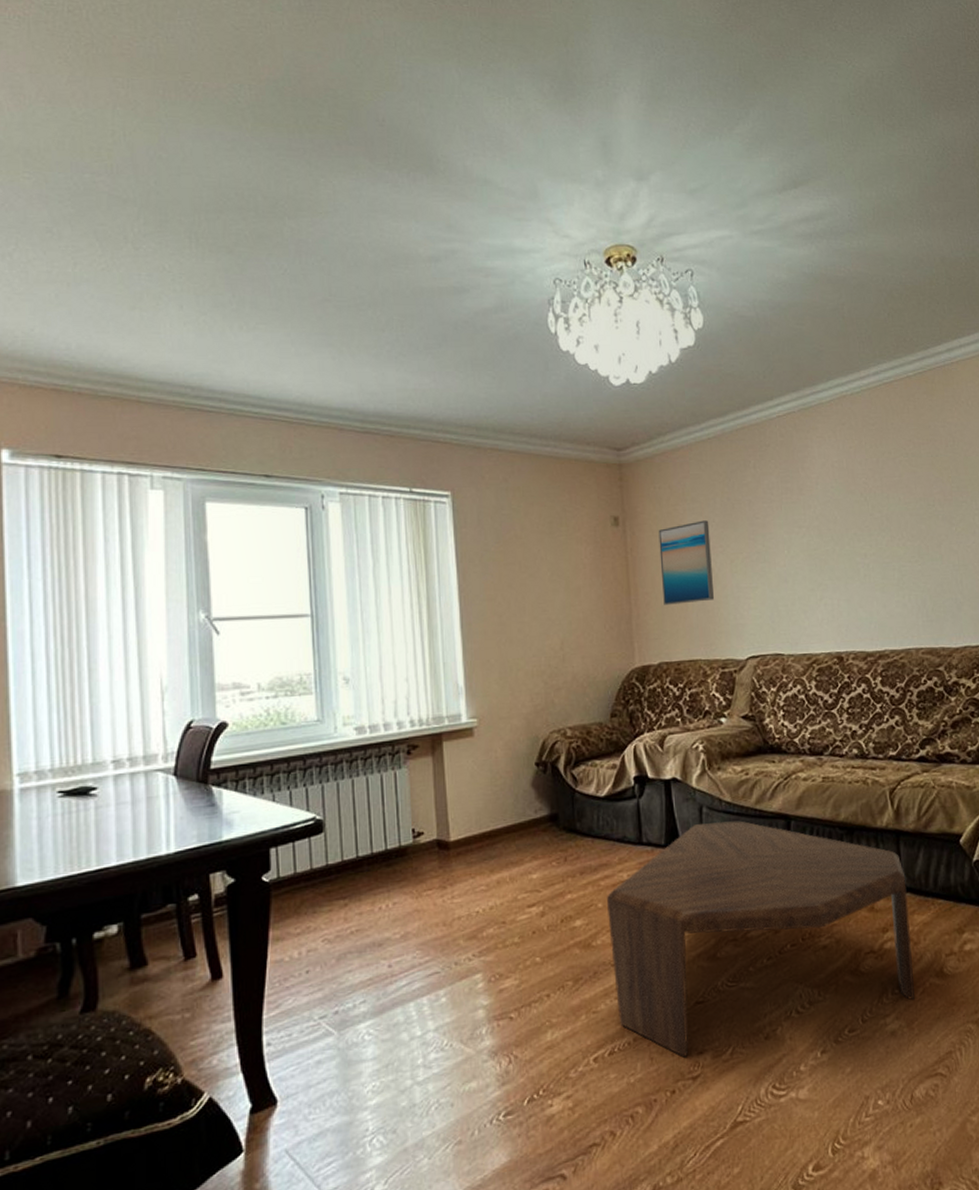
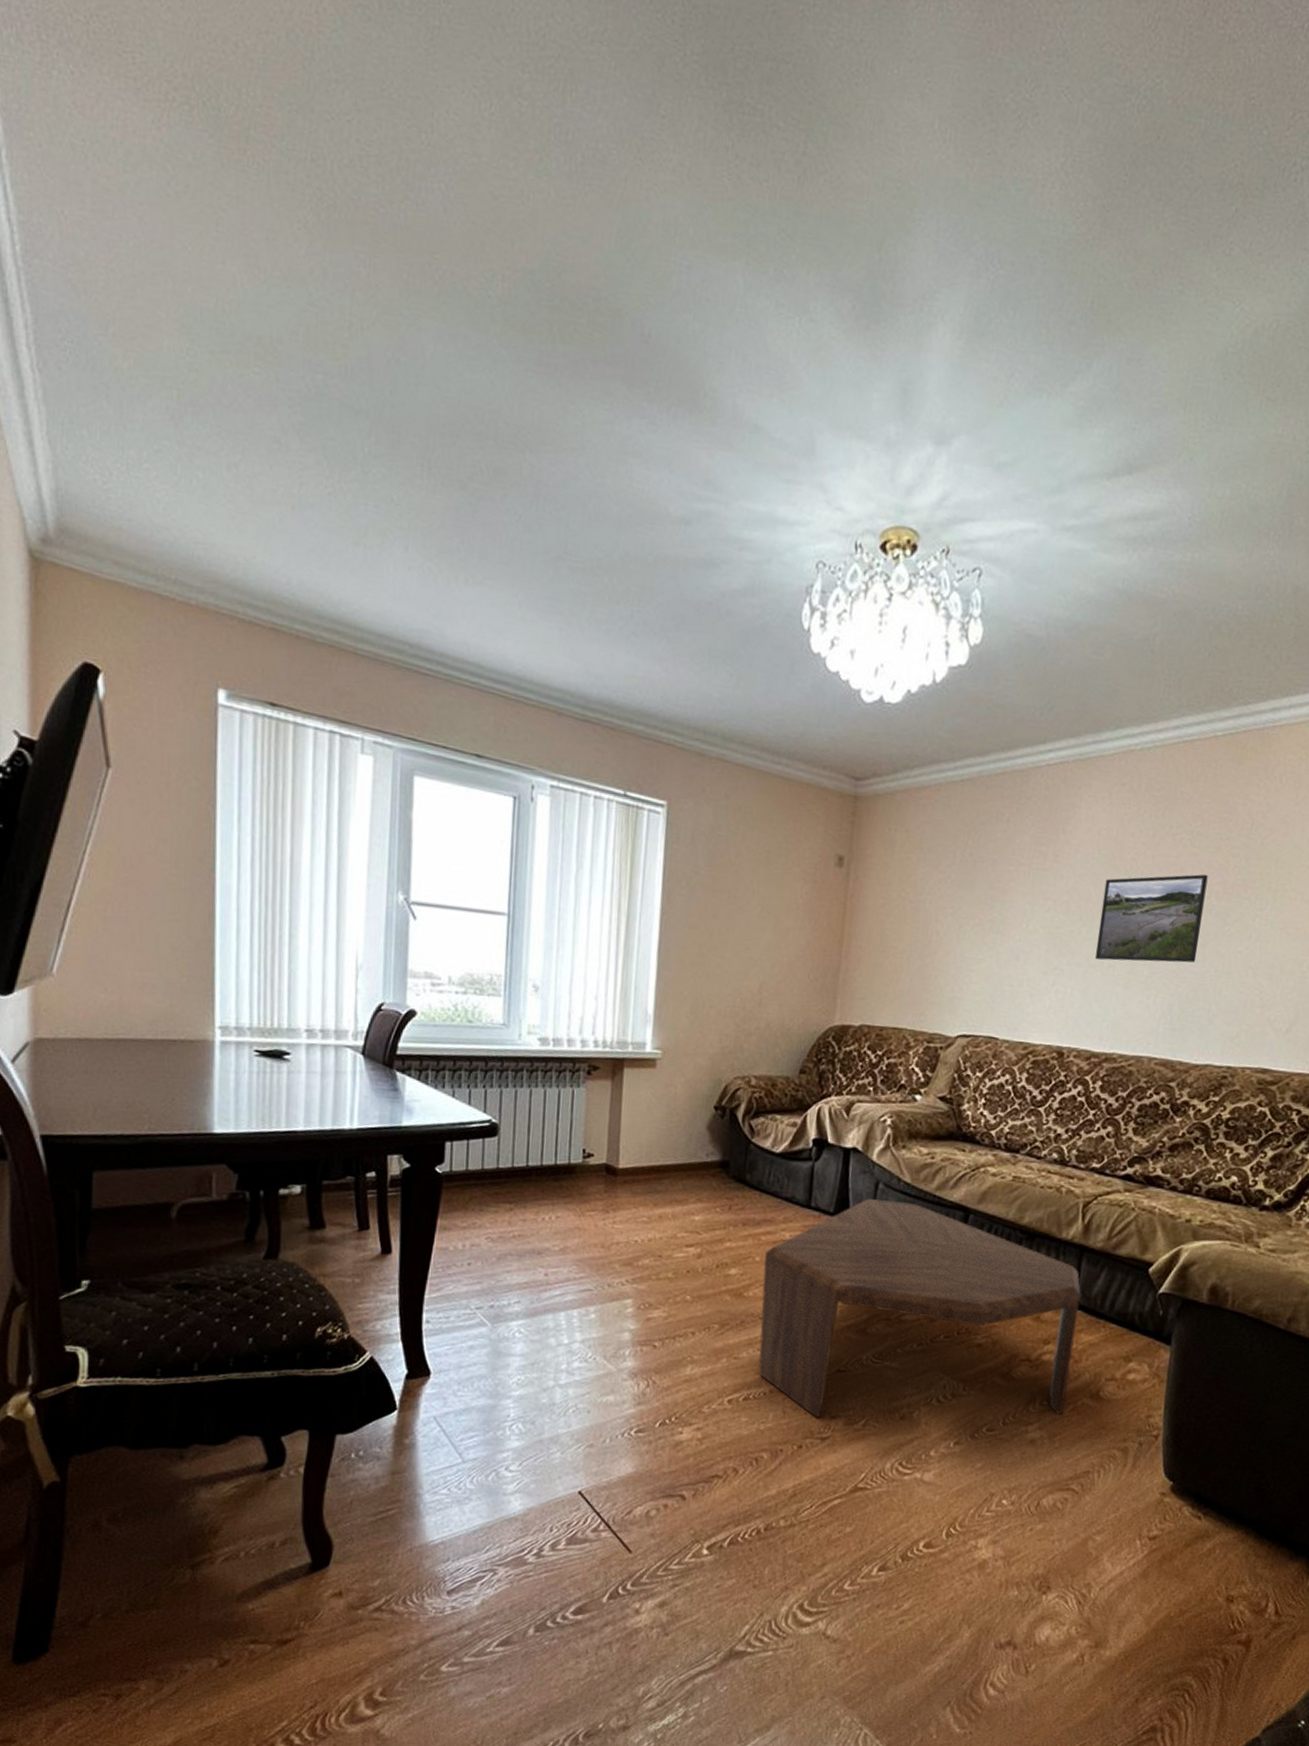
wall art: present [658,520,714,605] -> none [877,874,944,967]
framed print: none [846,486,936,572] -> present [1095,874,1208,963]

